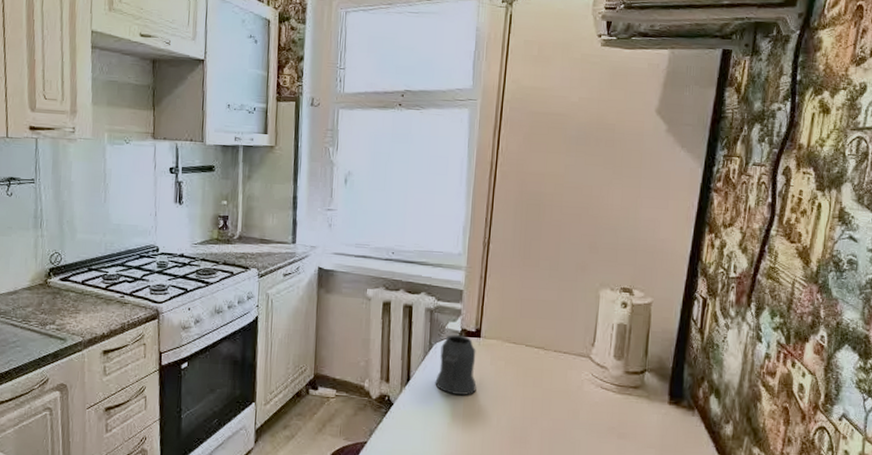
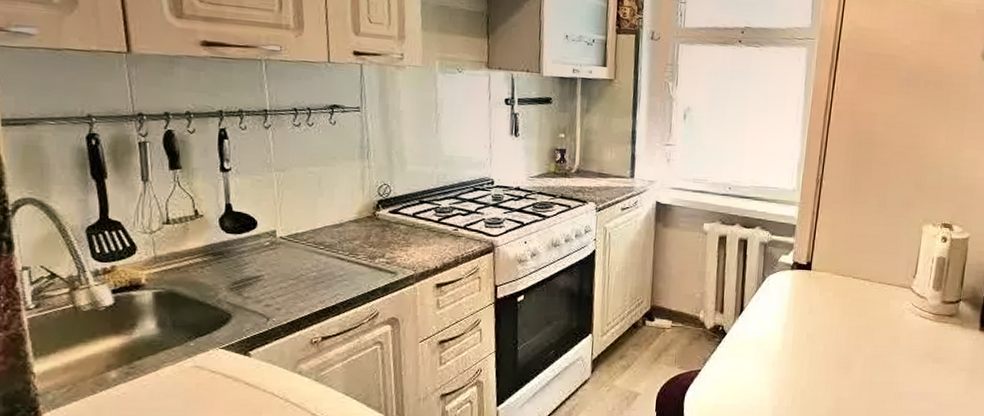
mug: present [435,335,477,395] -> none [767,267,807,325]

